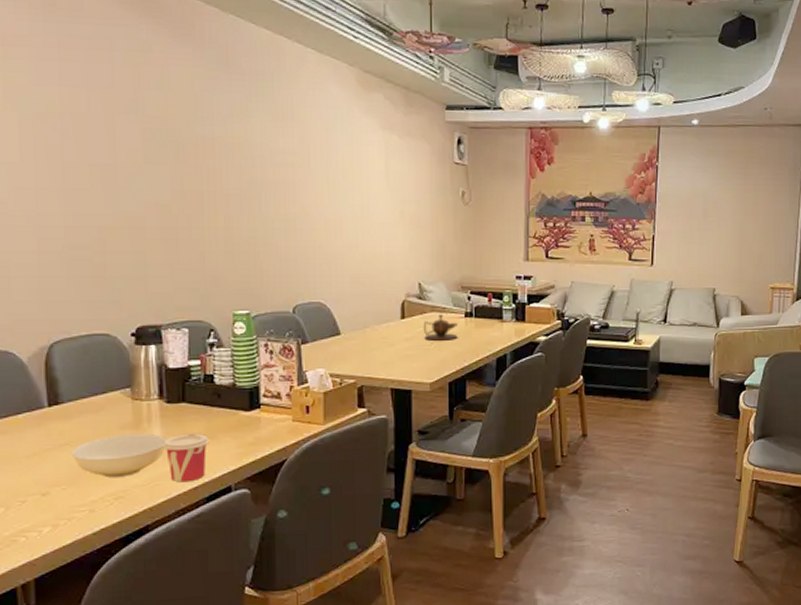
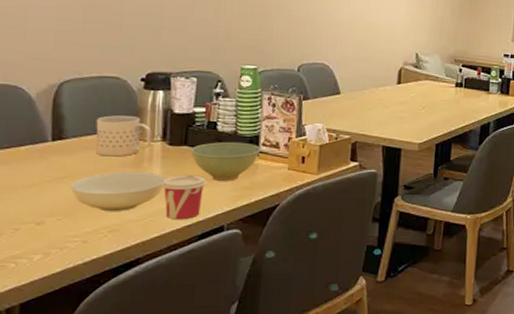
mug: none [90,375,148,420] -> present [95,115,152,157]
bowl: none [189,394,262,438] -> present [190,141,261,181]
teapot: present [423,313,458,341] -> none [416,82,448,107]

